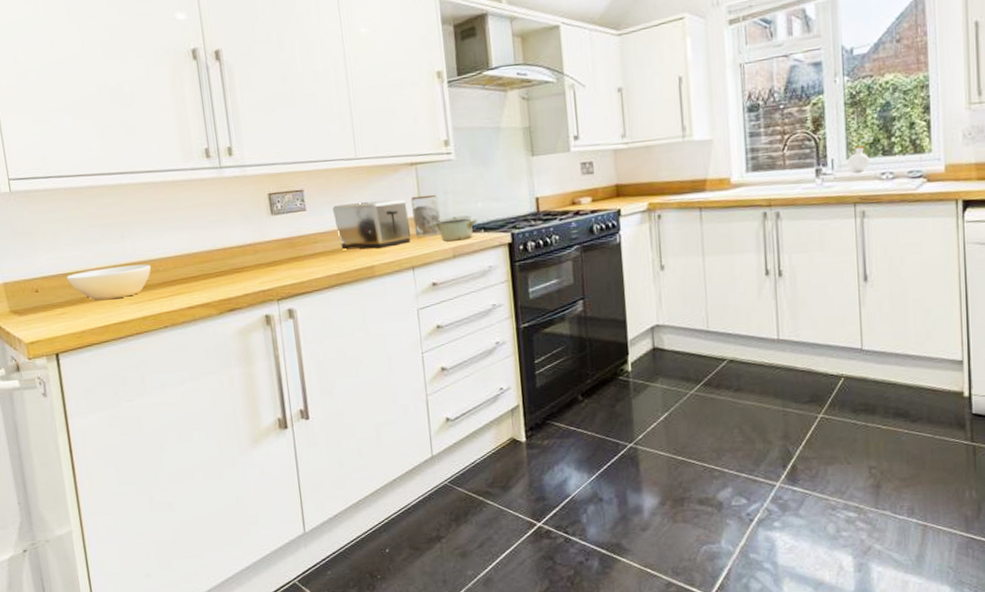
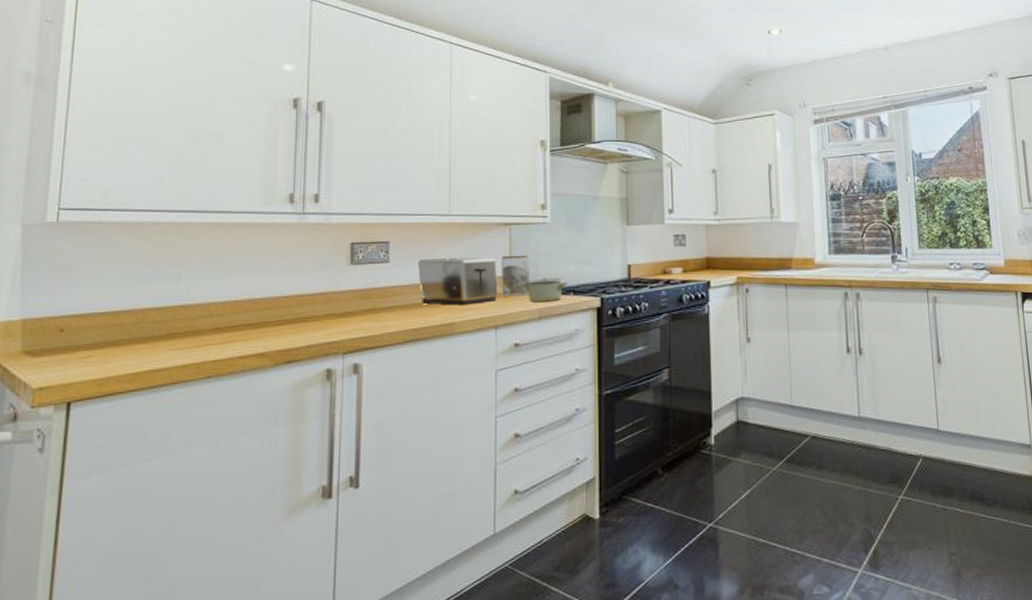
soup bowl: present [66,264,152,301] -> none [101,307,205,345]
soap dispenser: present [846,137,871,174] -> none [918,231,940,263]

